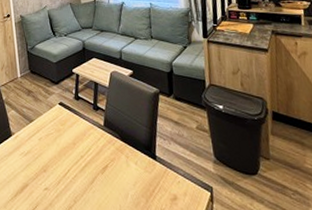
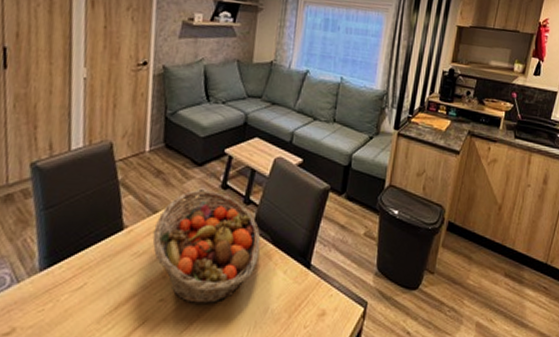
fruit basket: none [32,102,113,191] -> present [152,189,261,303]

